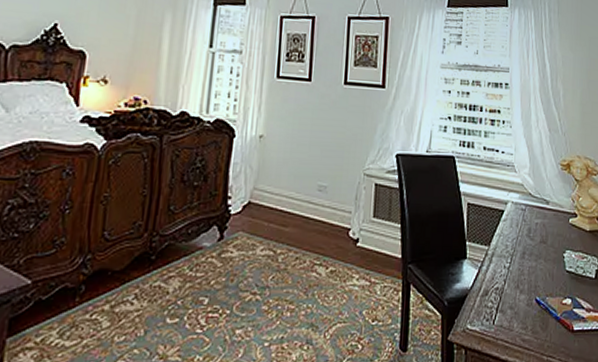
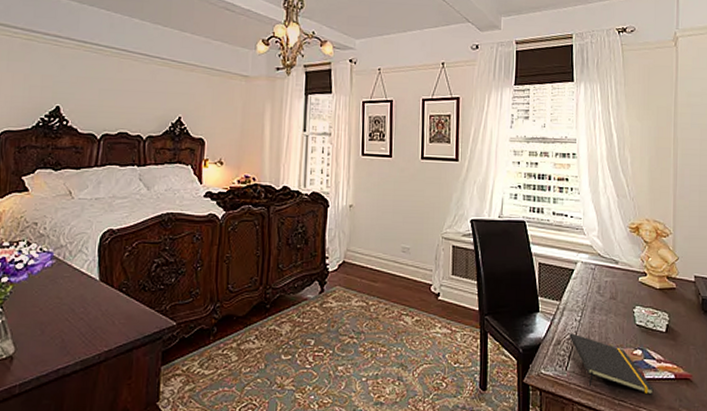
notepad: none [497,282,583,349] -> present [569,333,654,395]

